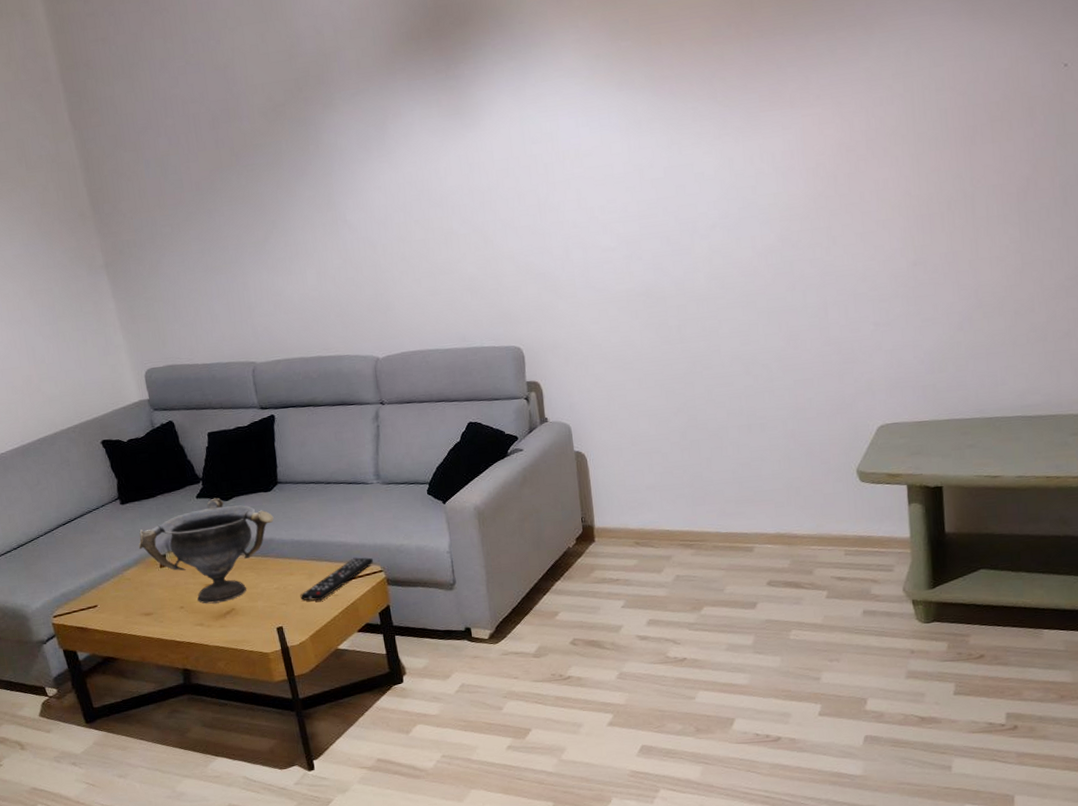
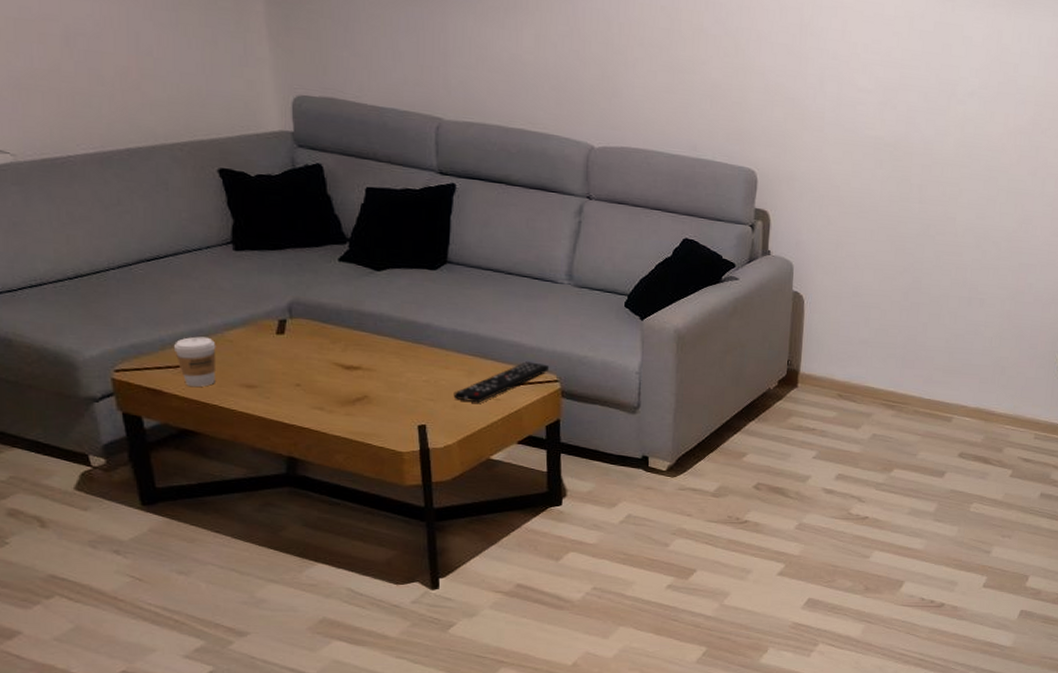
coffee cup: none [90,579,123,622] -> present [174,336,217,388]
decorative bowl: present [138,497,274,604] -> none [250,264,435,387]

